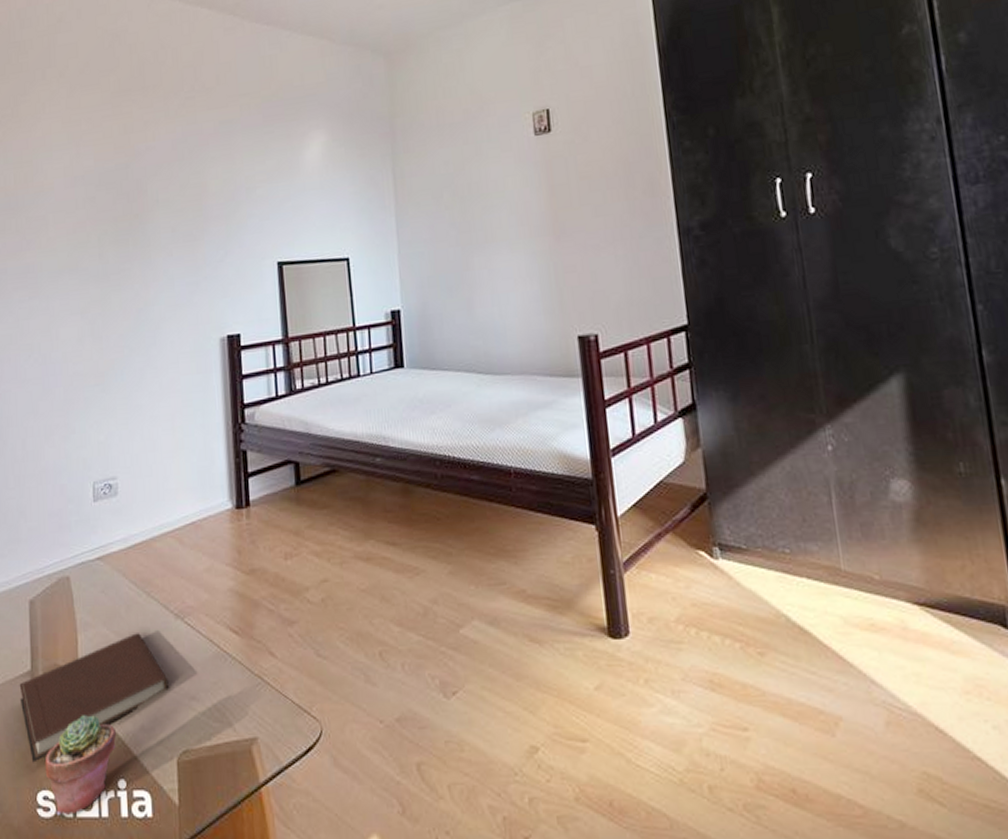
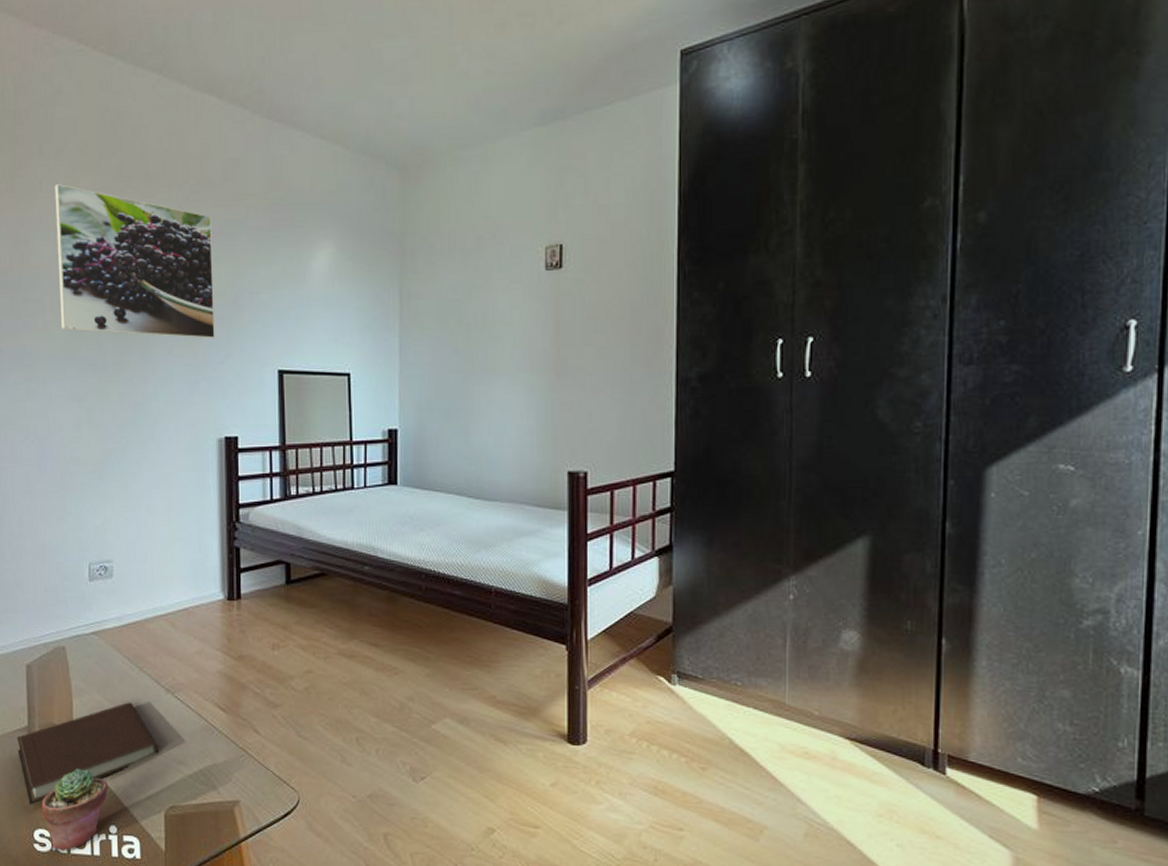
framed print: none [57,104,214,245] -> present [54,183,215,339]

